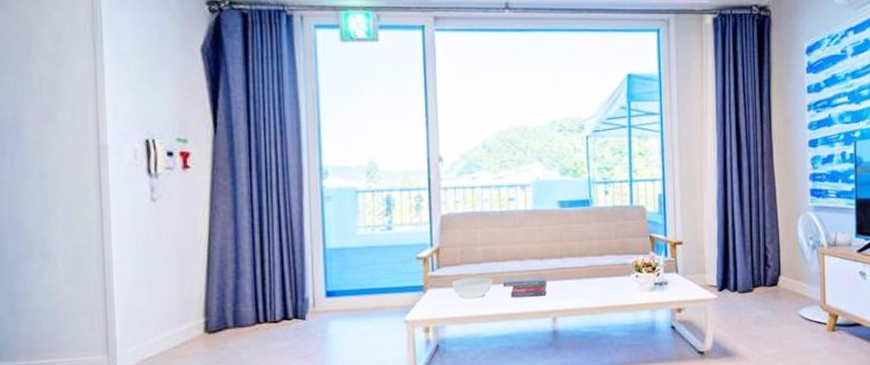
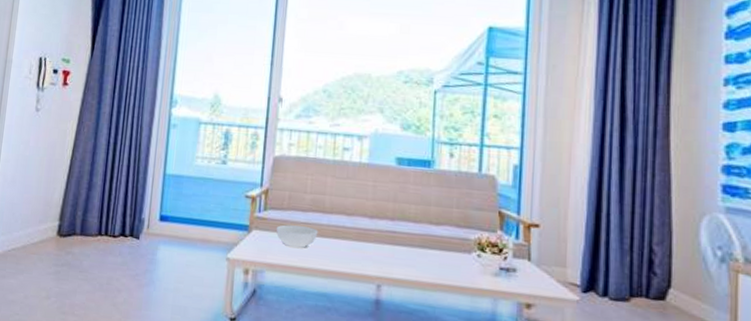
books: present [502,275,547,298] -> none [327,231,375,259]

